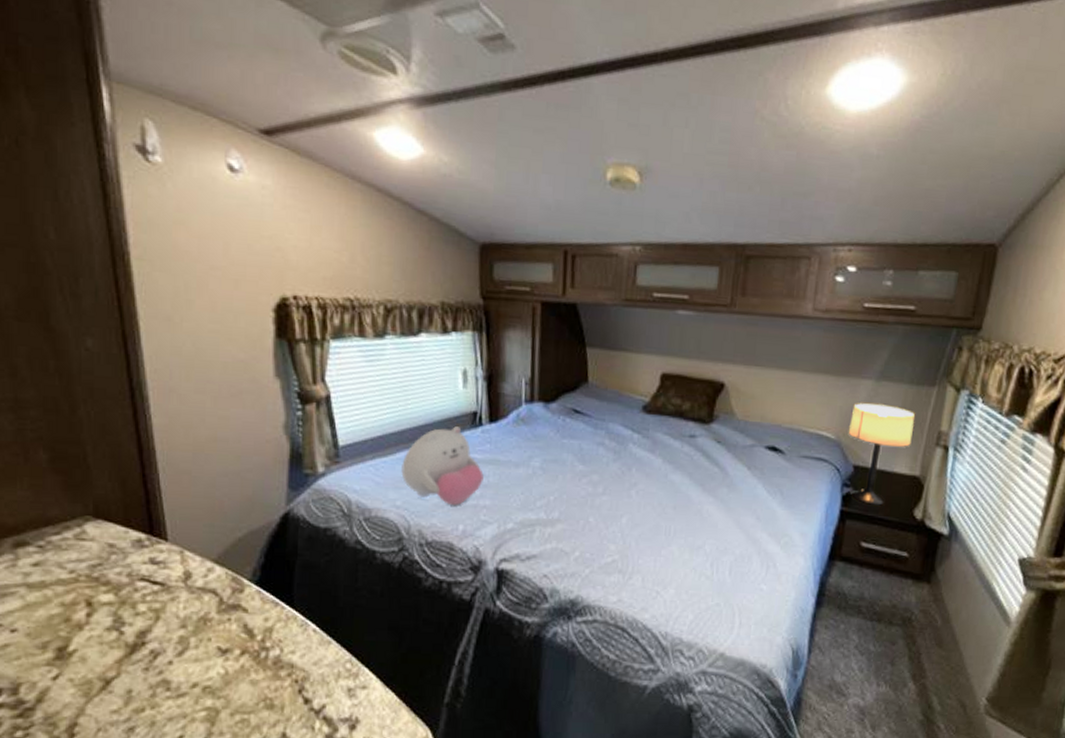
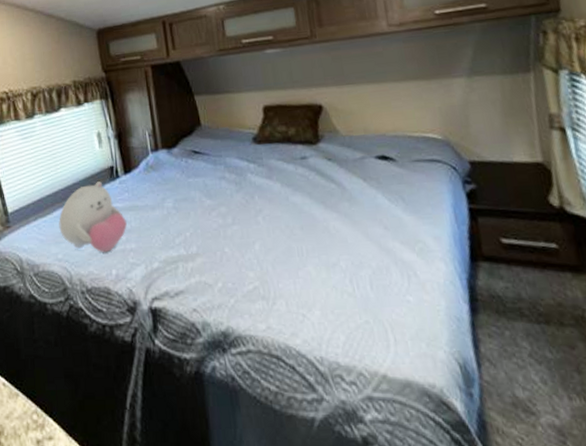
table lamp: present [848,403,915,506] -> none [452,98,523,199]

